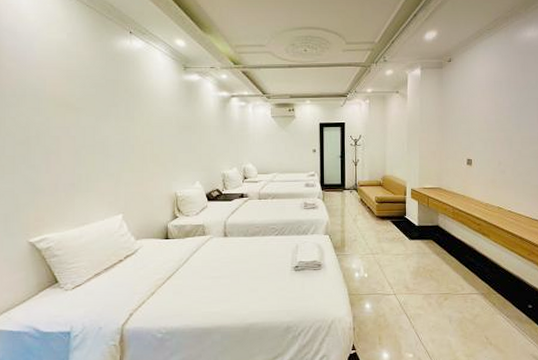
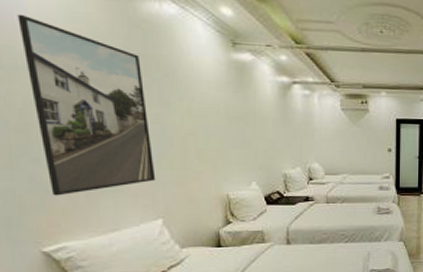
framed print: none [29,55,119,196] -> present [17,13,156,196]

